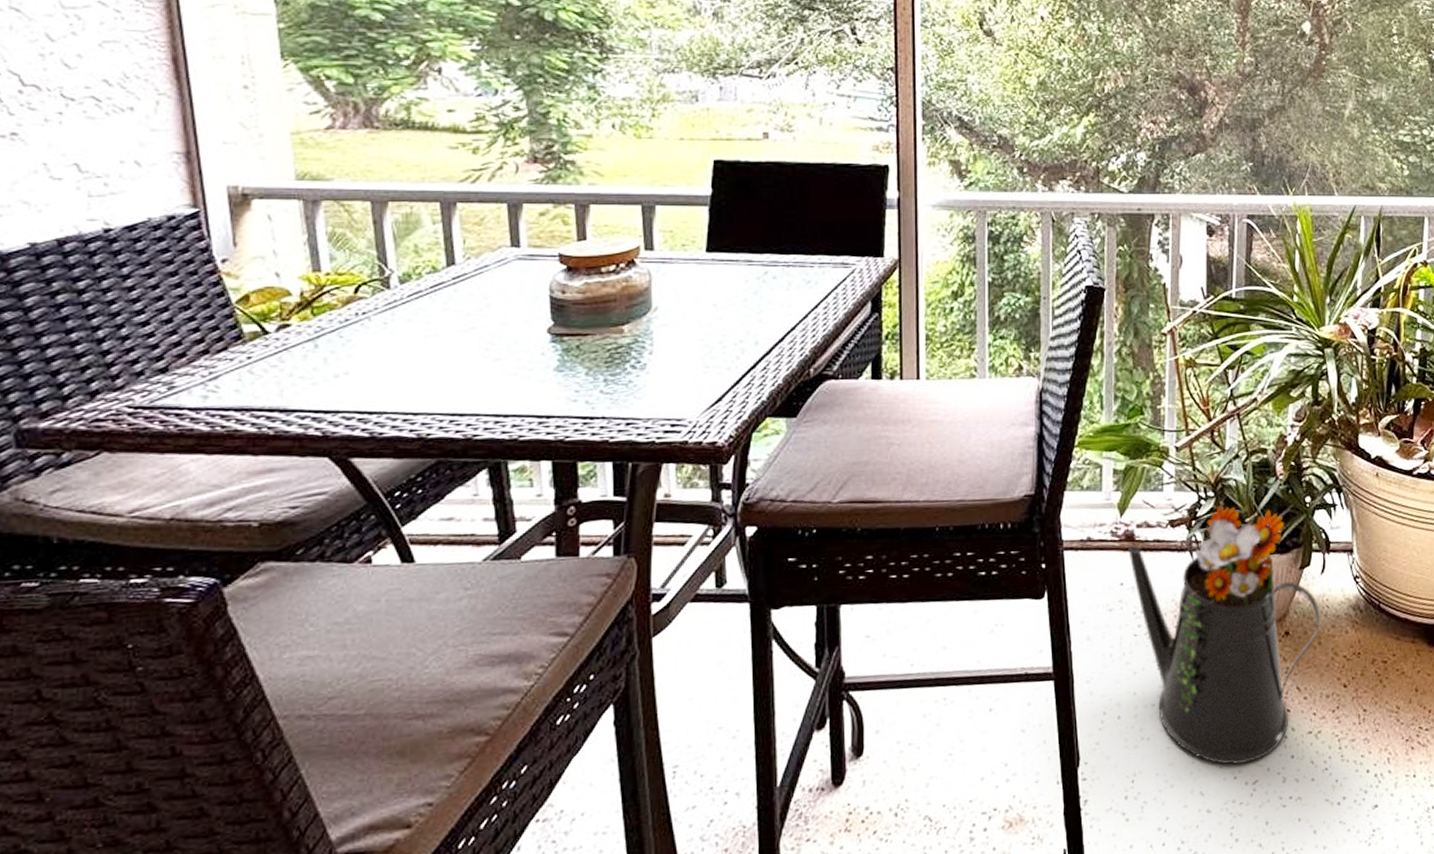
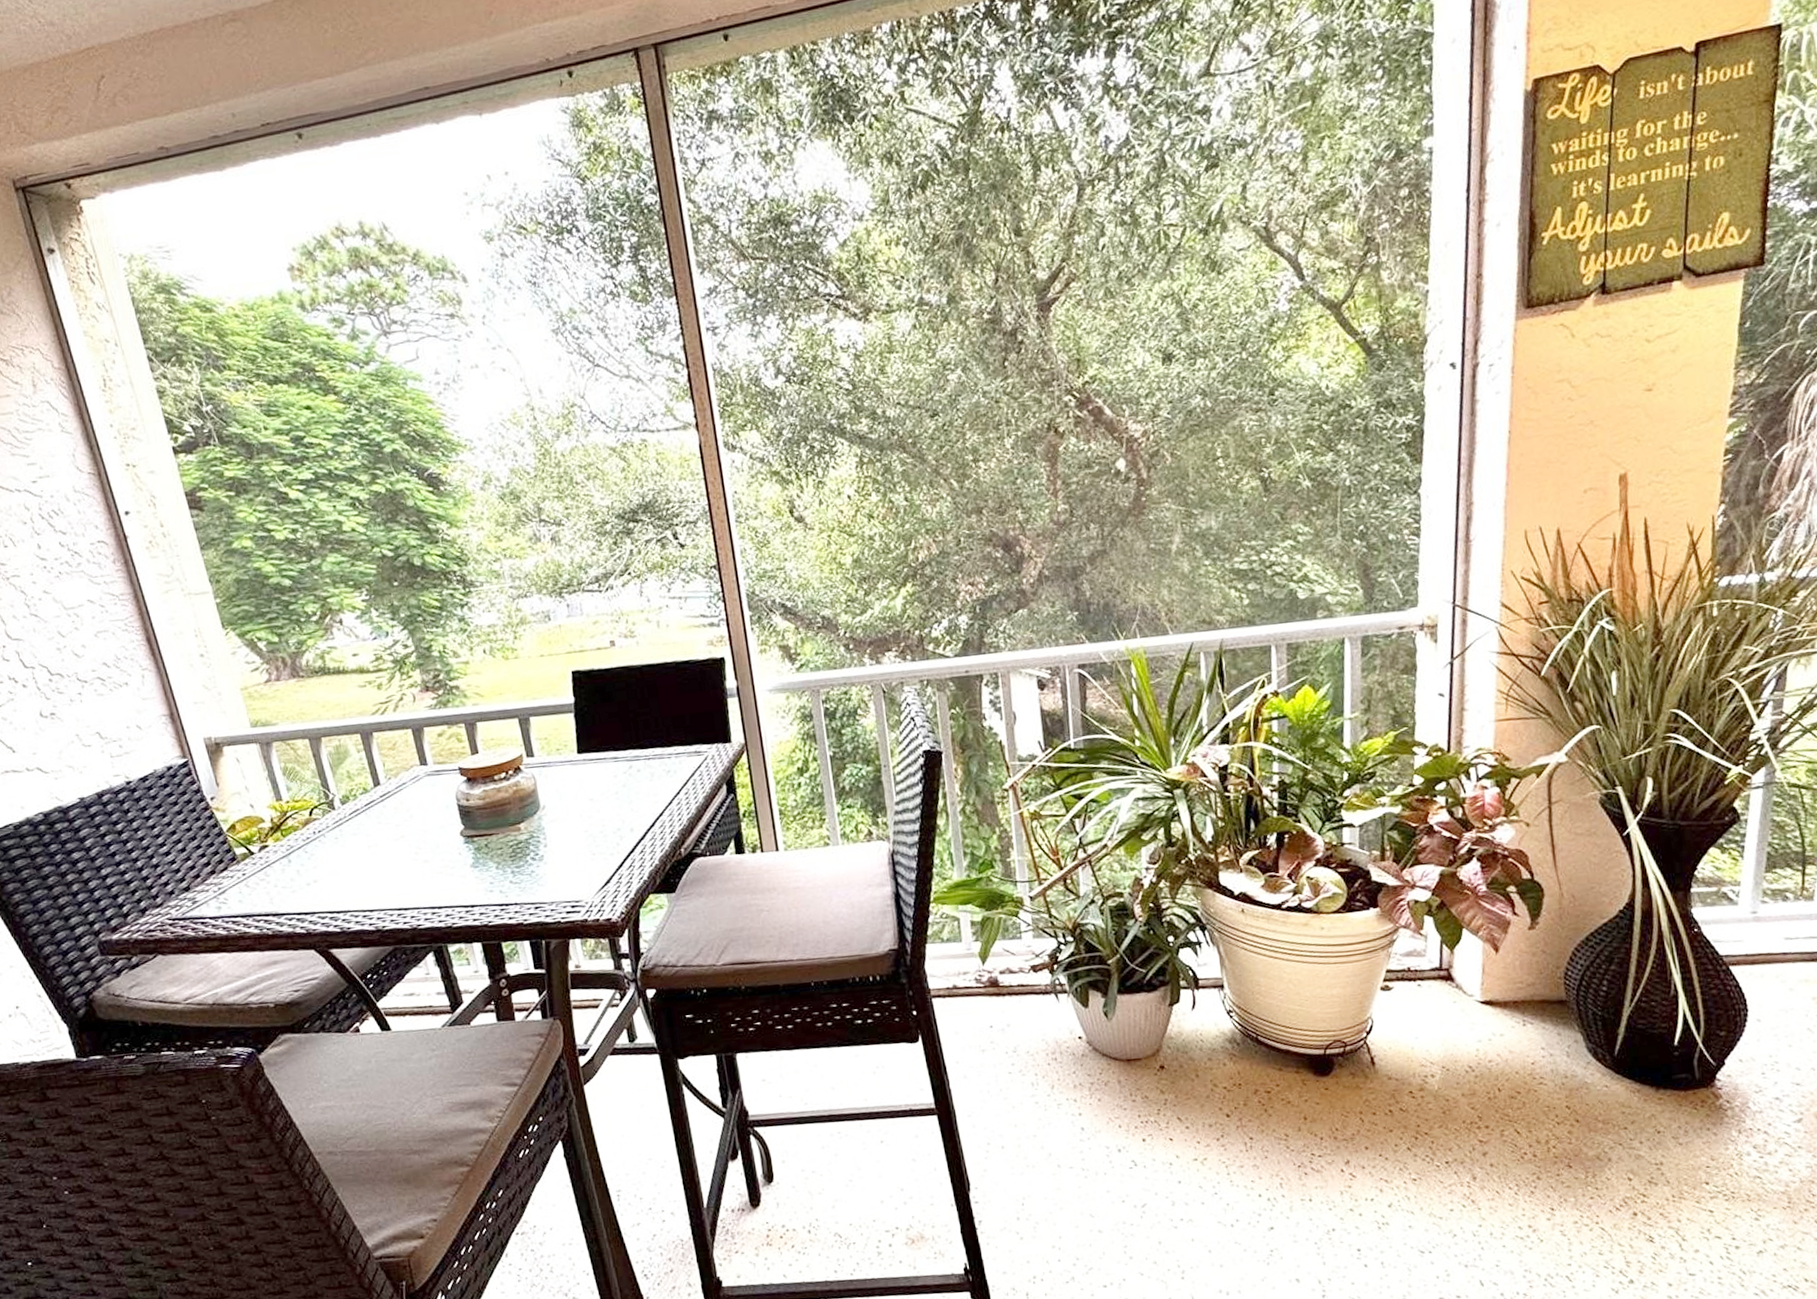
watering can: present [1128,505,1321,765] -> none [994,949,1197,1190]

